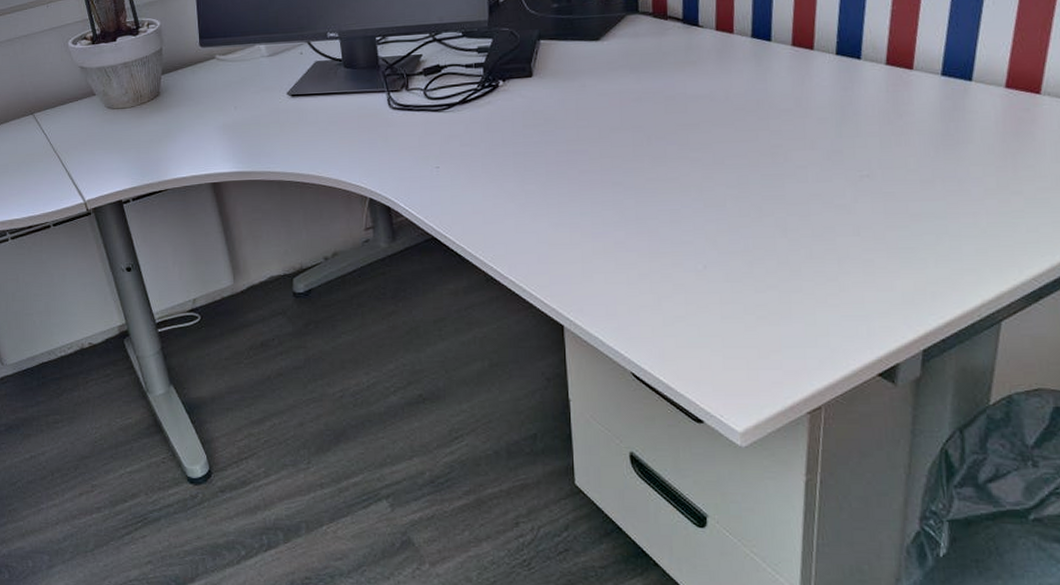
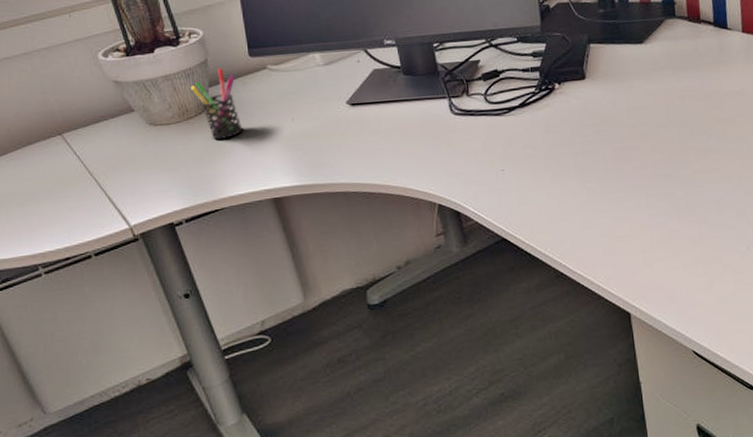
pen holder: none [146,57,190,124] -> present [191,68,244,139]

